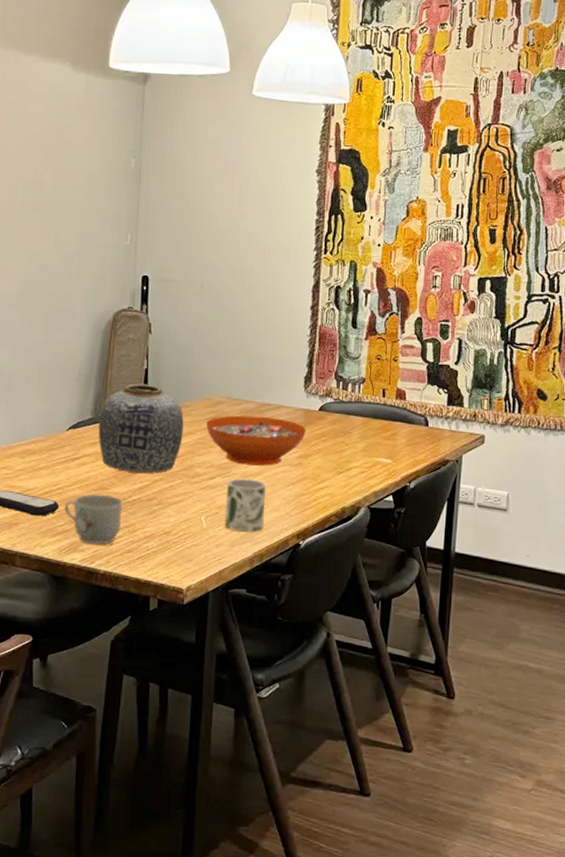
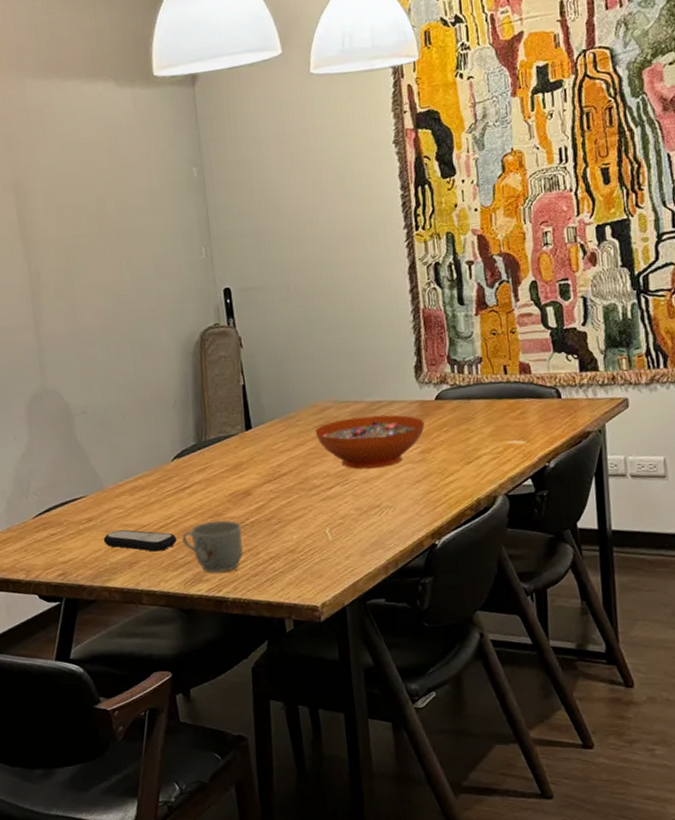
vase: present [98,383,184,474] -> none [202,399,293,495]
mug: present [224,478,267,533] -> none [348,482,394,540]

